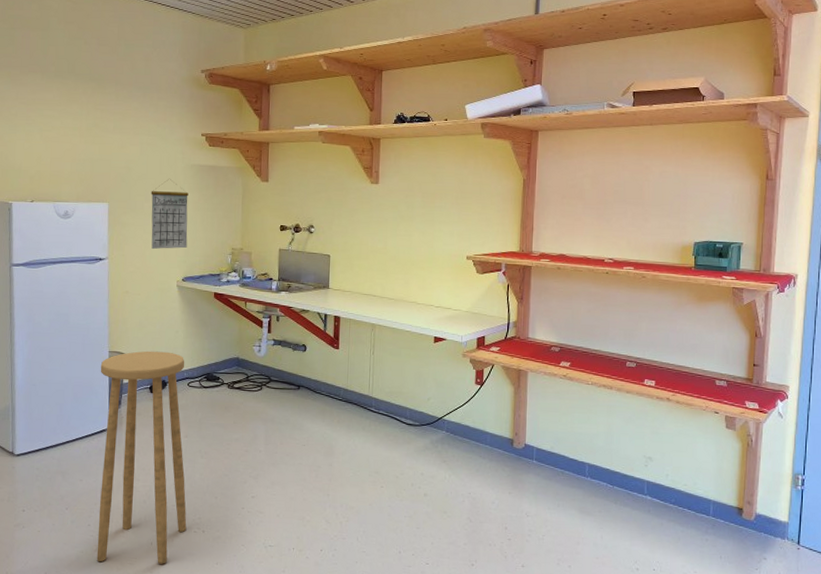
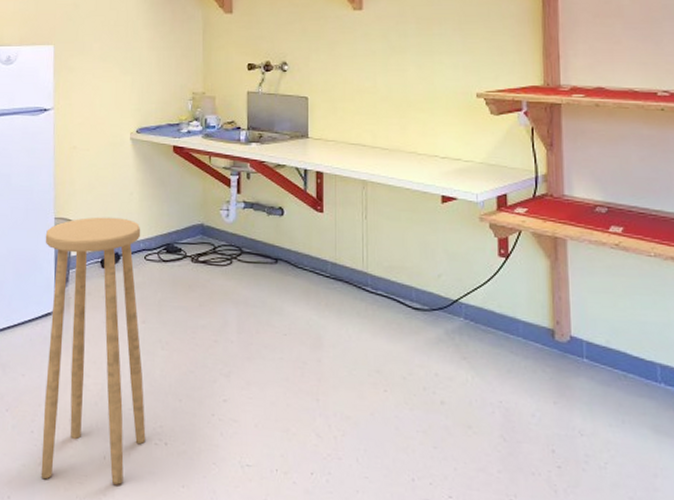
calendar: present [151,179,189,249] -> none [100,15,142,96]

